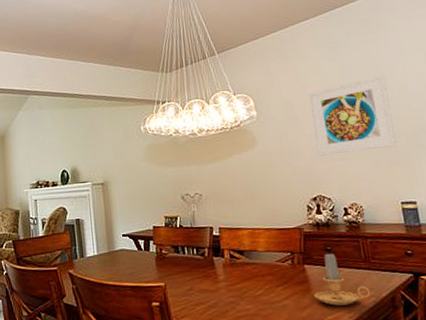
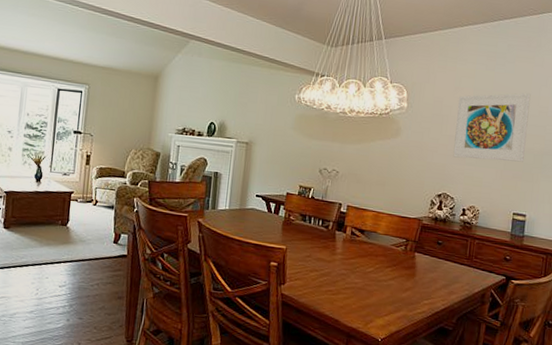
candle: present [314,251,370,306] -> none [417,245,465,294]

